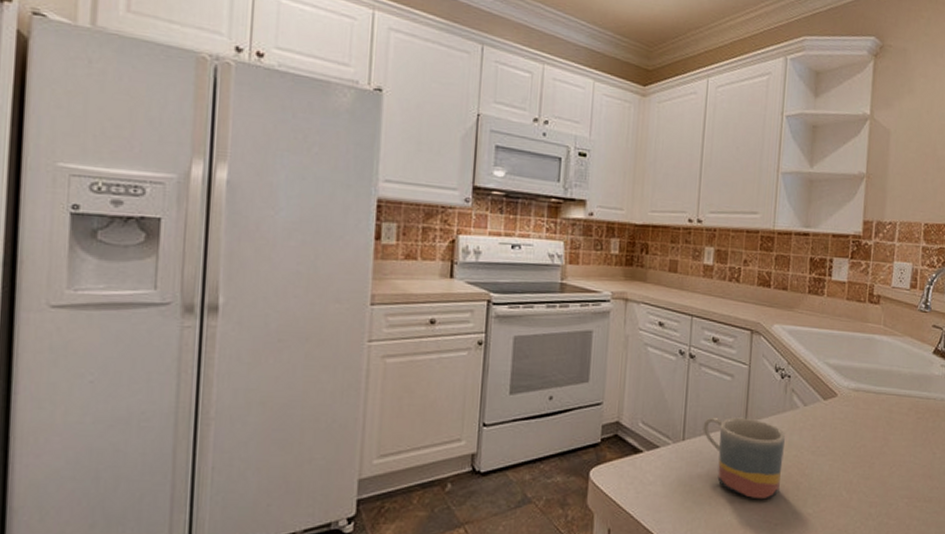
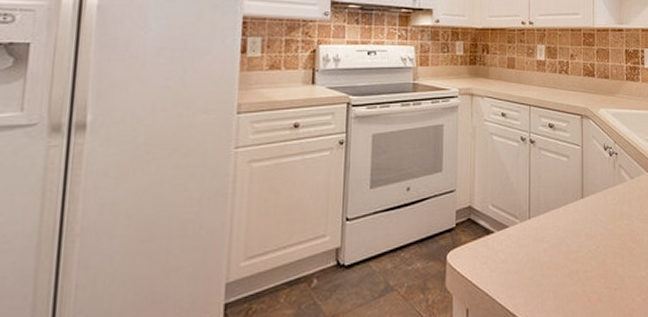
mug: present [702,417,786,500] -> none [546,193,618,268]

